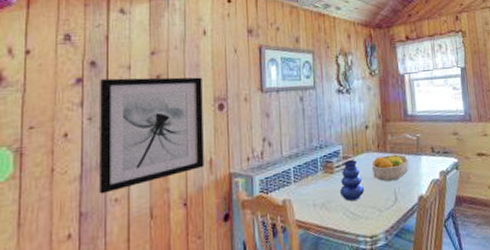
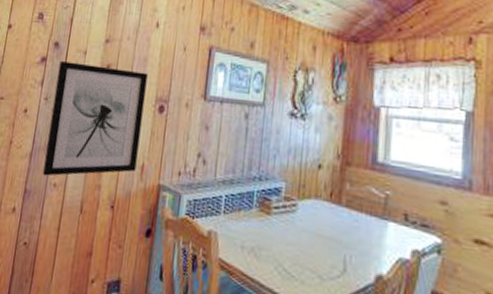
vase: present [339,160,365,201] -> none [274,203,306,256]
fruit bowl: present [371,154,409,182] -> none [318,208,370,245]

